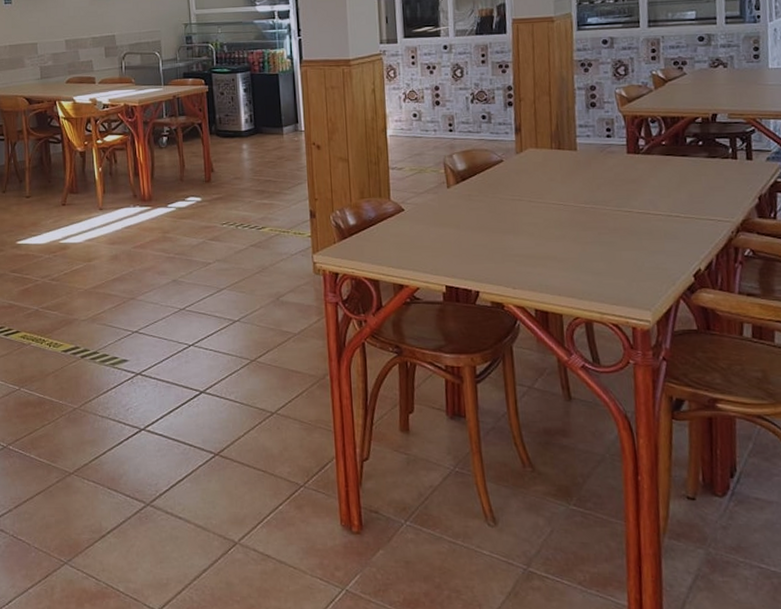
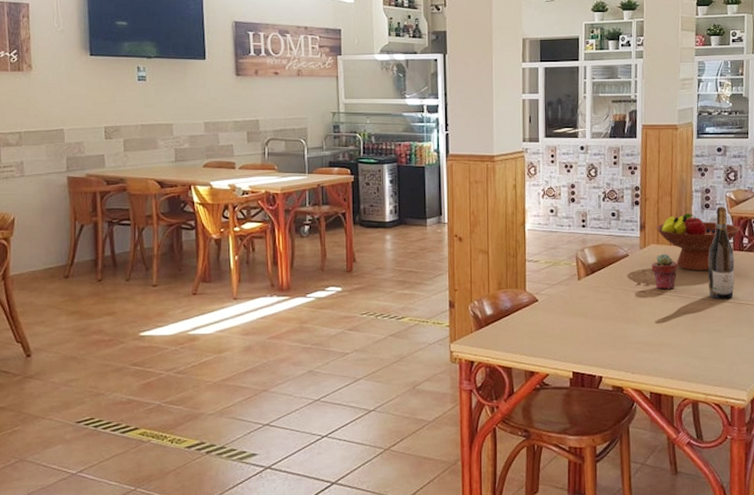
potted succulent: none [529,158,562,198] -> present [651,253,678,290]
fruit bowl: none [532,113,635,177] -> present [655,213,740,271]
wine bottle: none [597,105,631,209] -> present [707,206,735,300]

